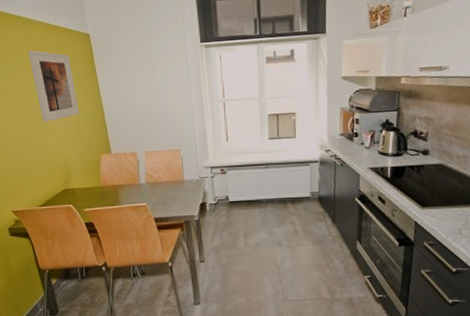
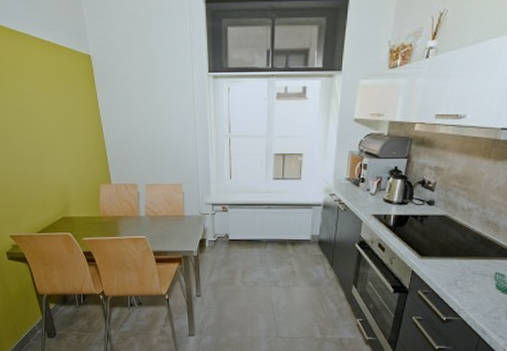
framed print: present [28,50,80,122] -> none [25,69,79,147]

